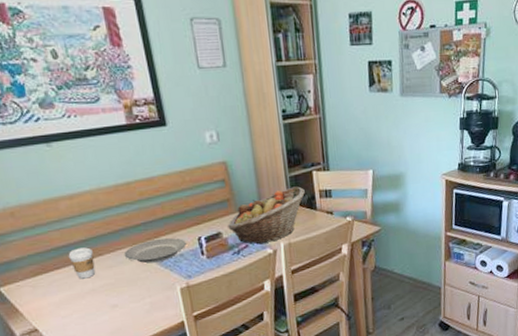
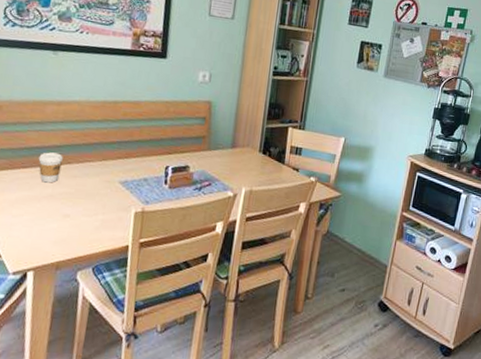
plate: present [124,238,186,263] -> none [91,159,153,182]
fruit basket: present [227,186,305,245] -> none [196,137,277,186]

